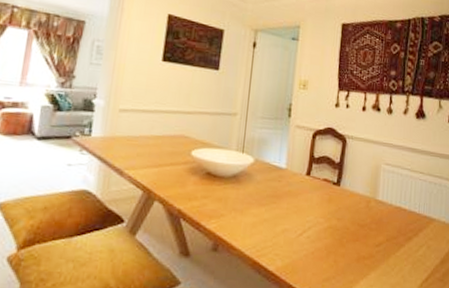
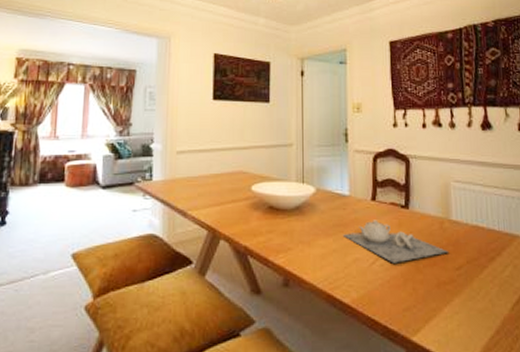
teapot: none [274,193,371,237] -> present [342,220,448,263]

